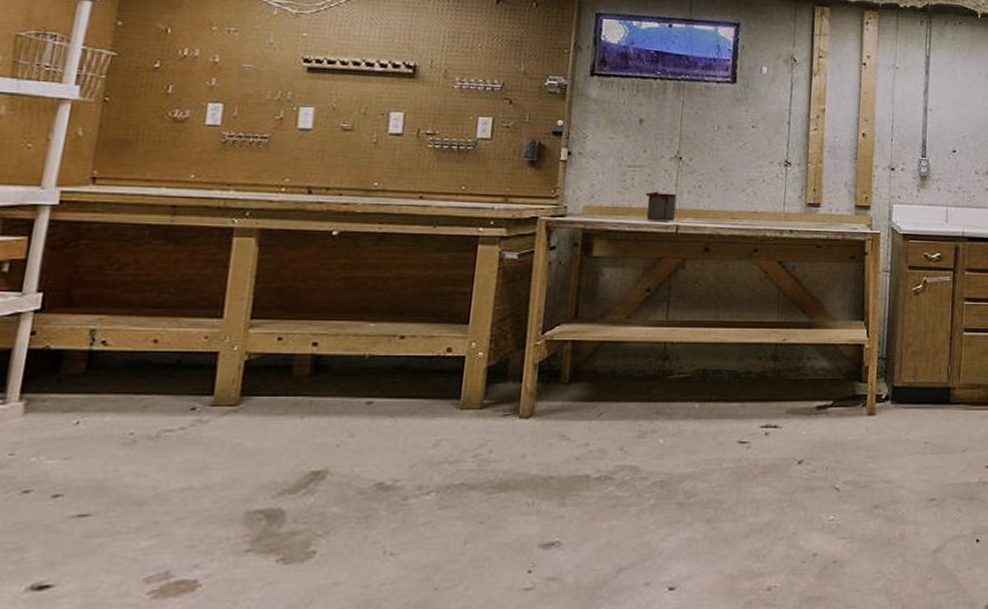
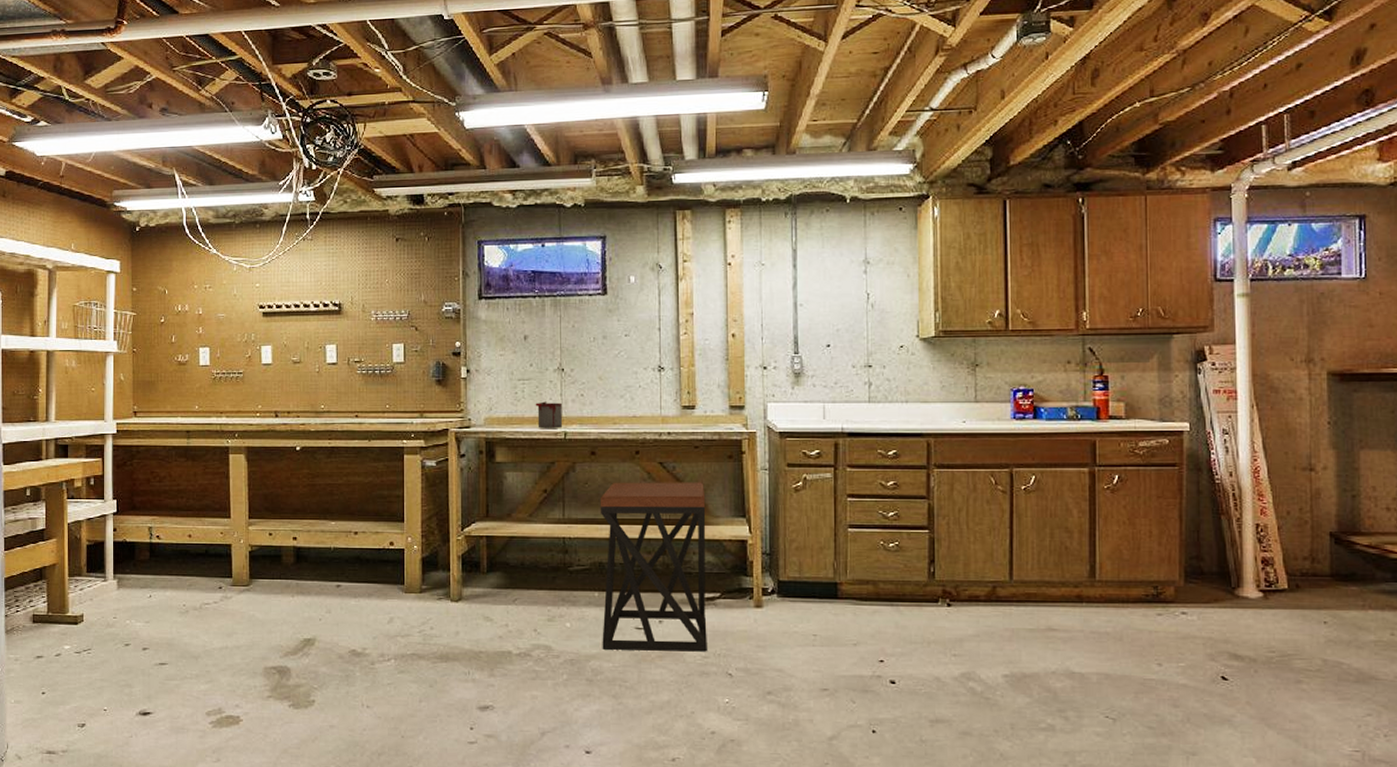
stool: none [698,281,824,468] -> present [600,482,707,652]

